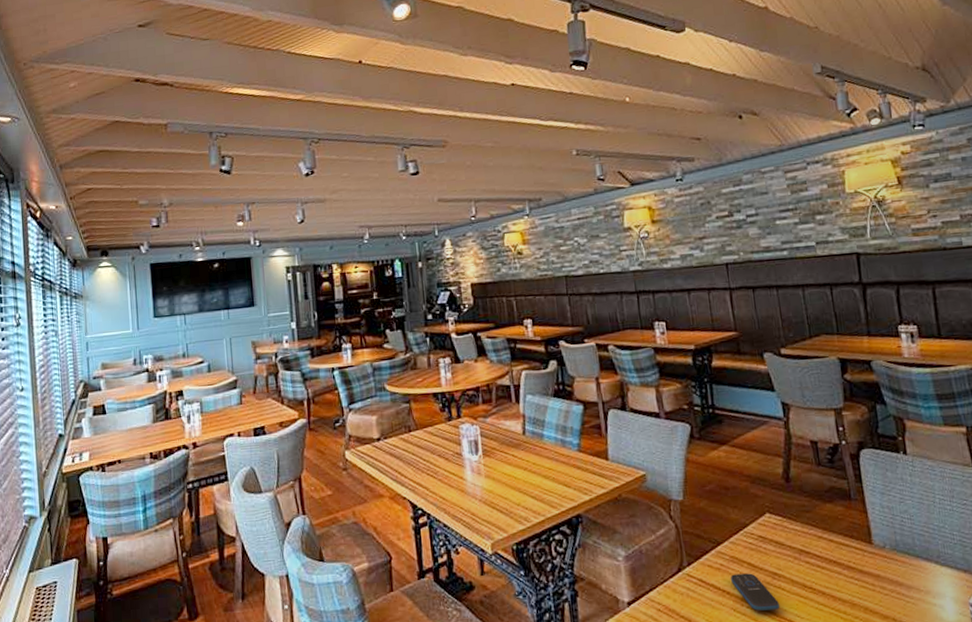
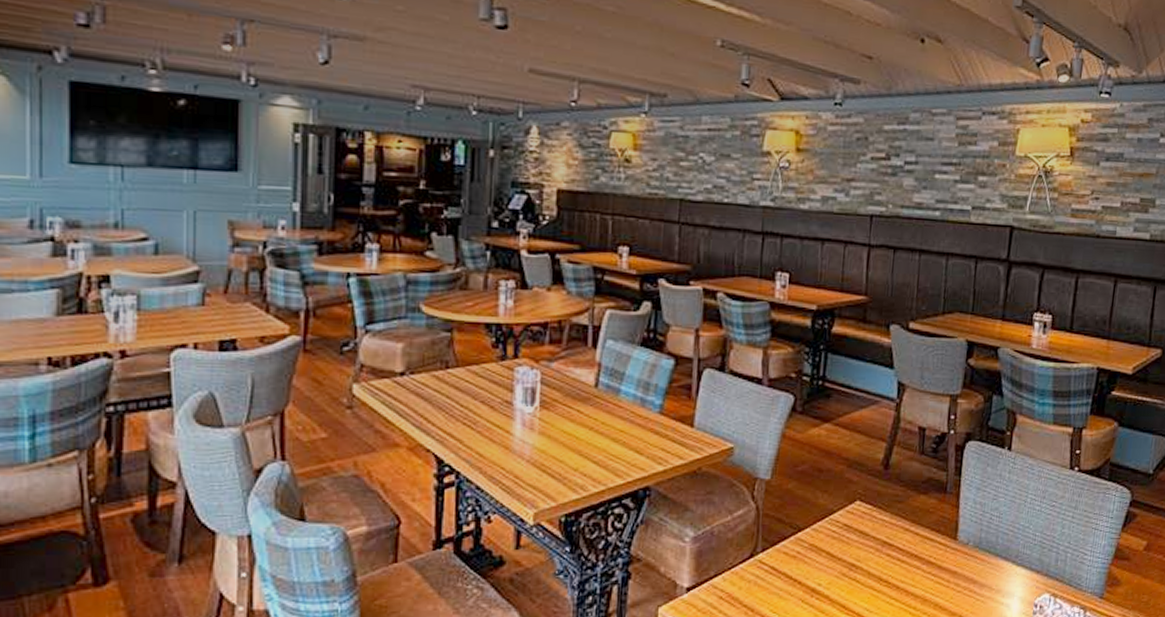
mobile phone: present [731,573,781,611] -> none [805,563,851,603]

